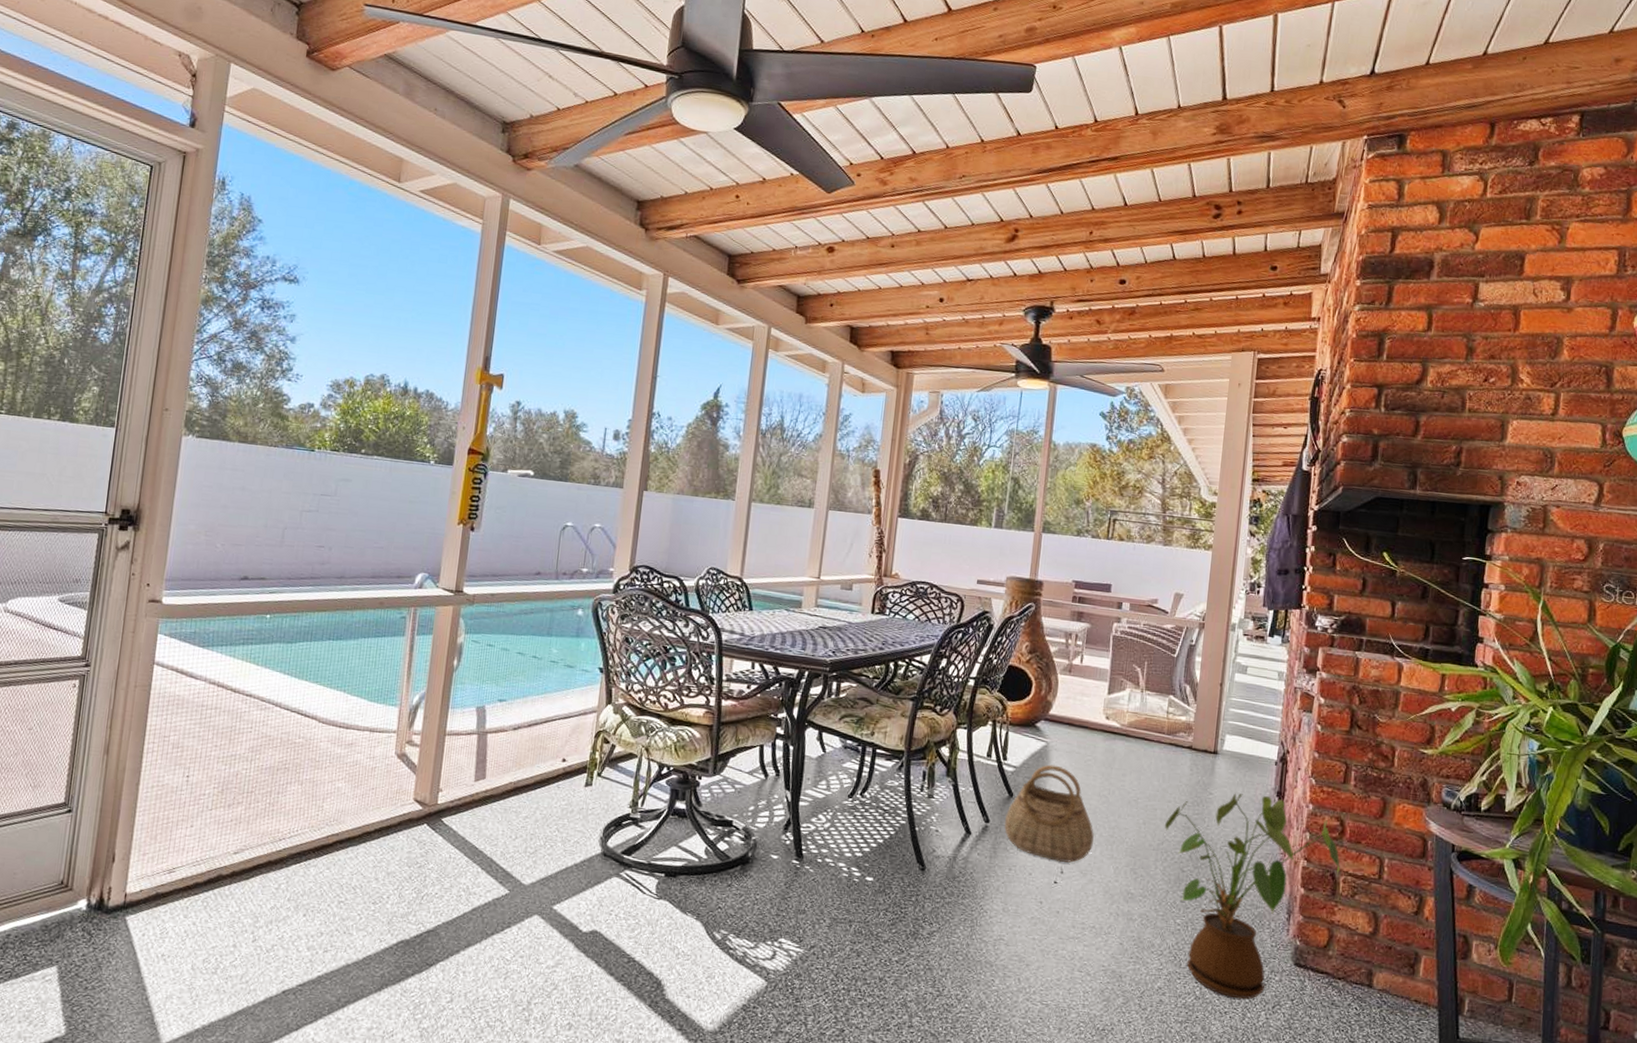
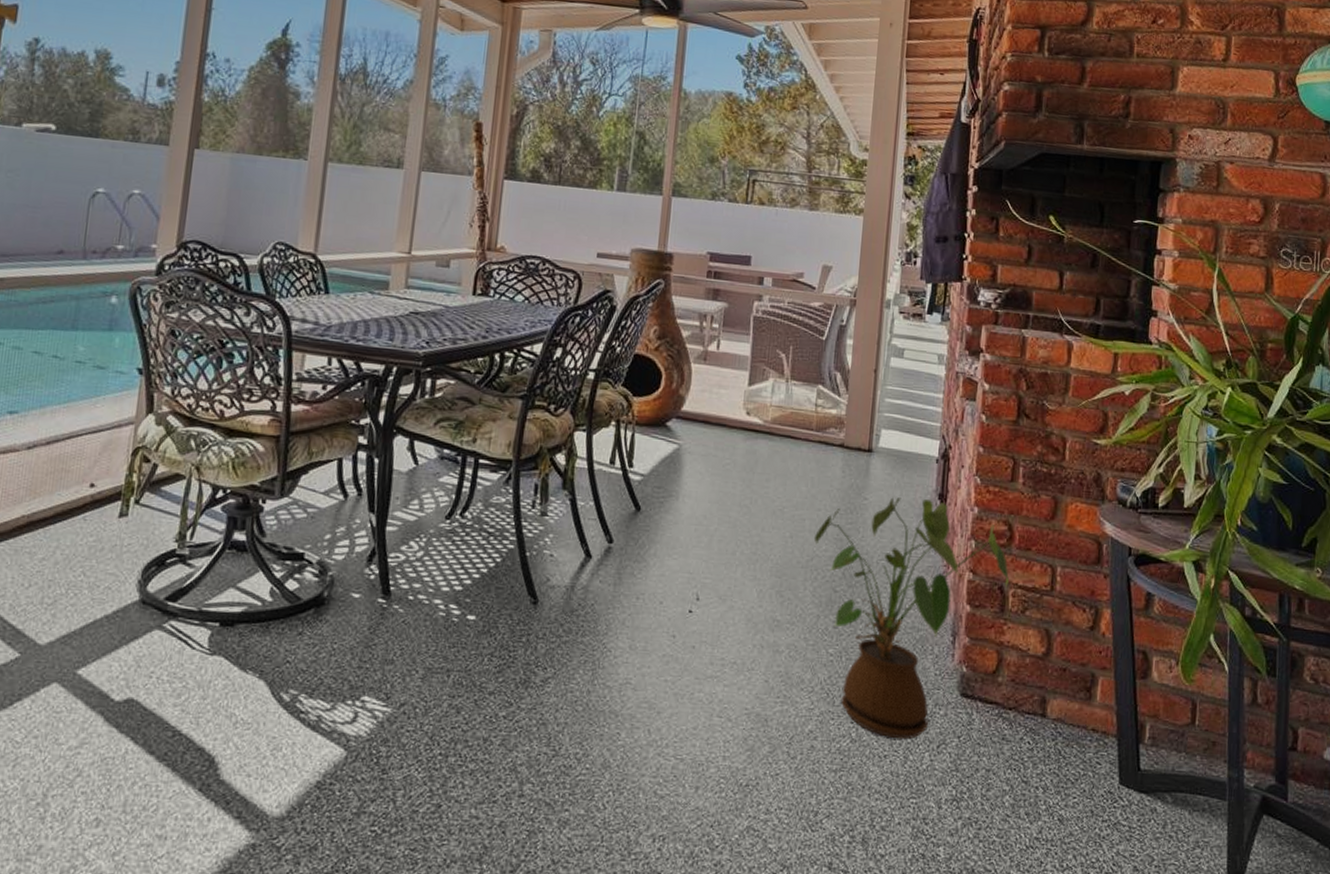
basket: present [1004,764,1094,863] -> none [630,471,734,588]

